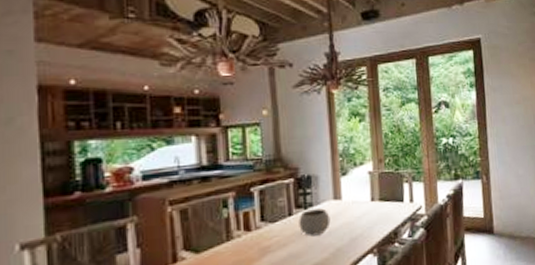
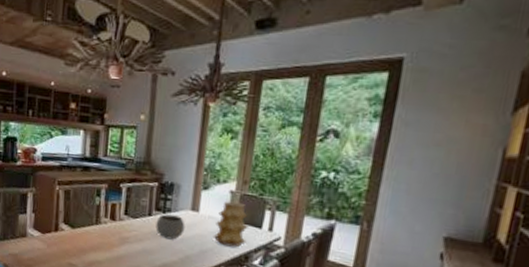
vase: none [360,181,392,228] -> present [213,201,249,248]

